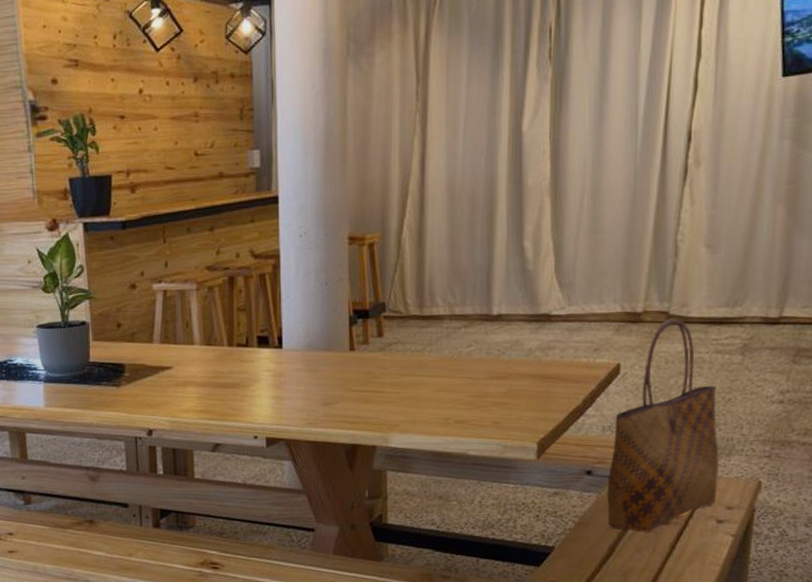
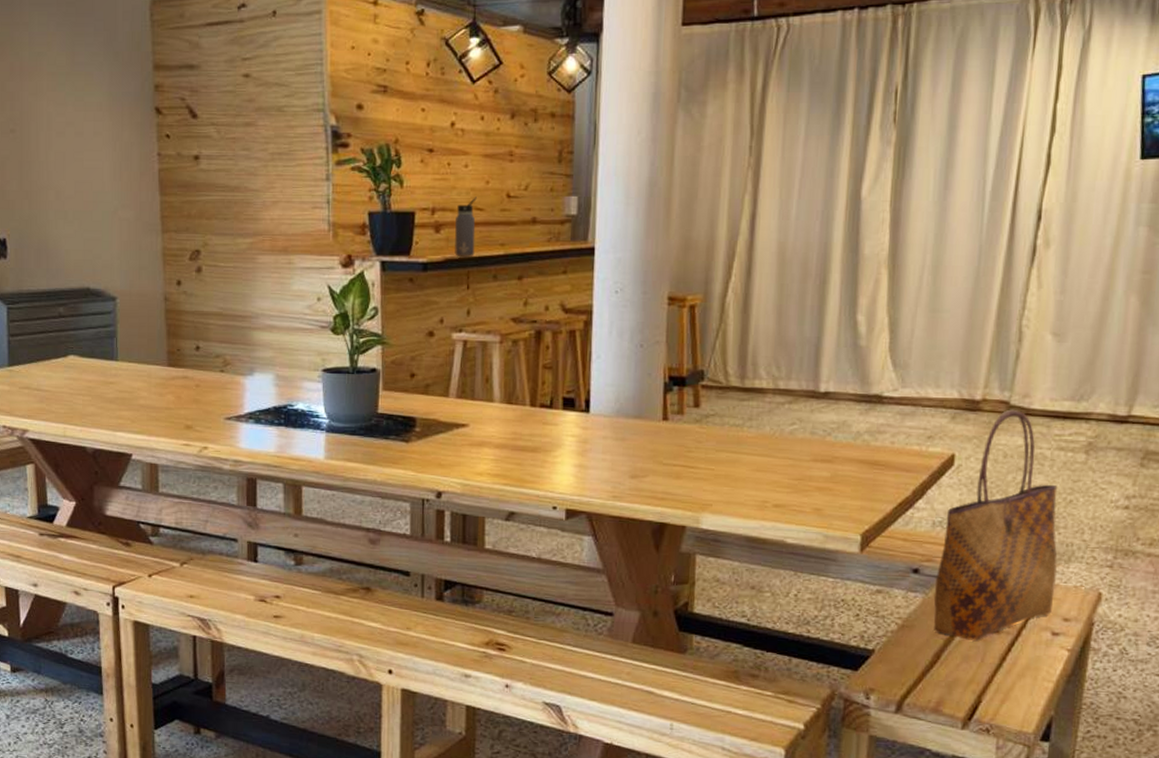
water bottle: none [149,157,168,214] -> present [455,197,477,257]

